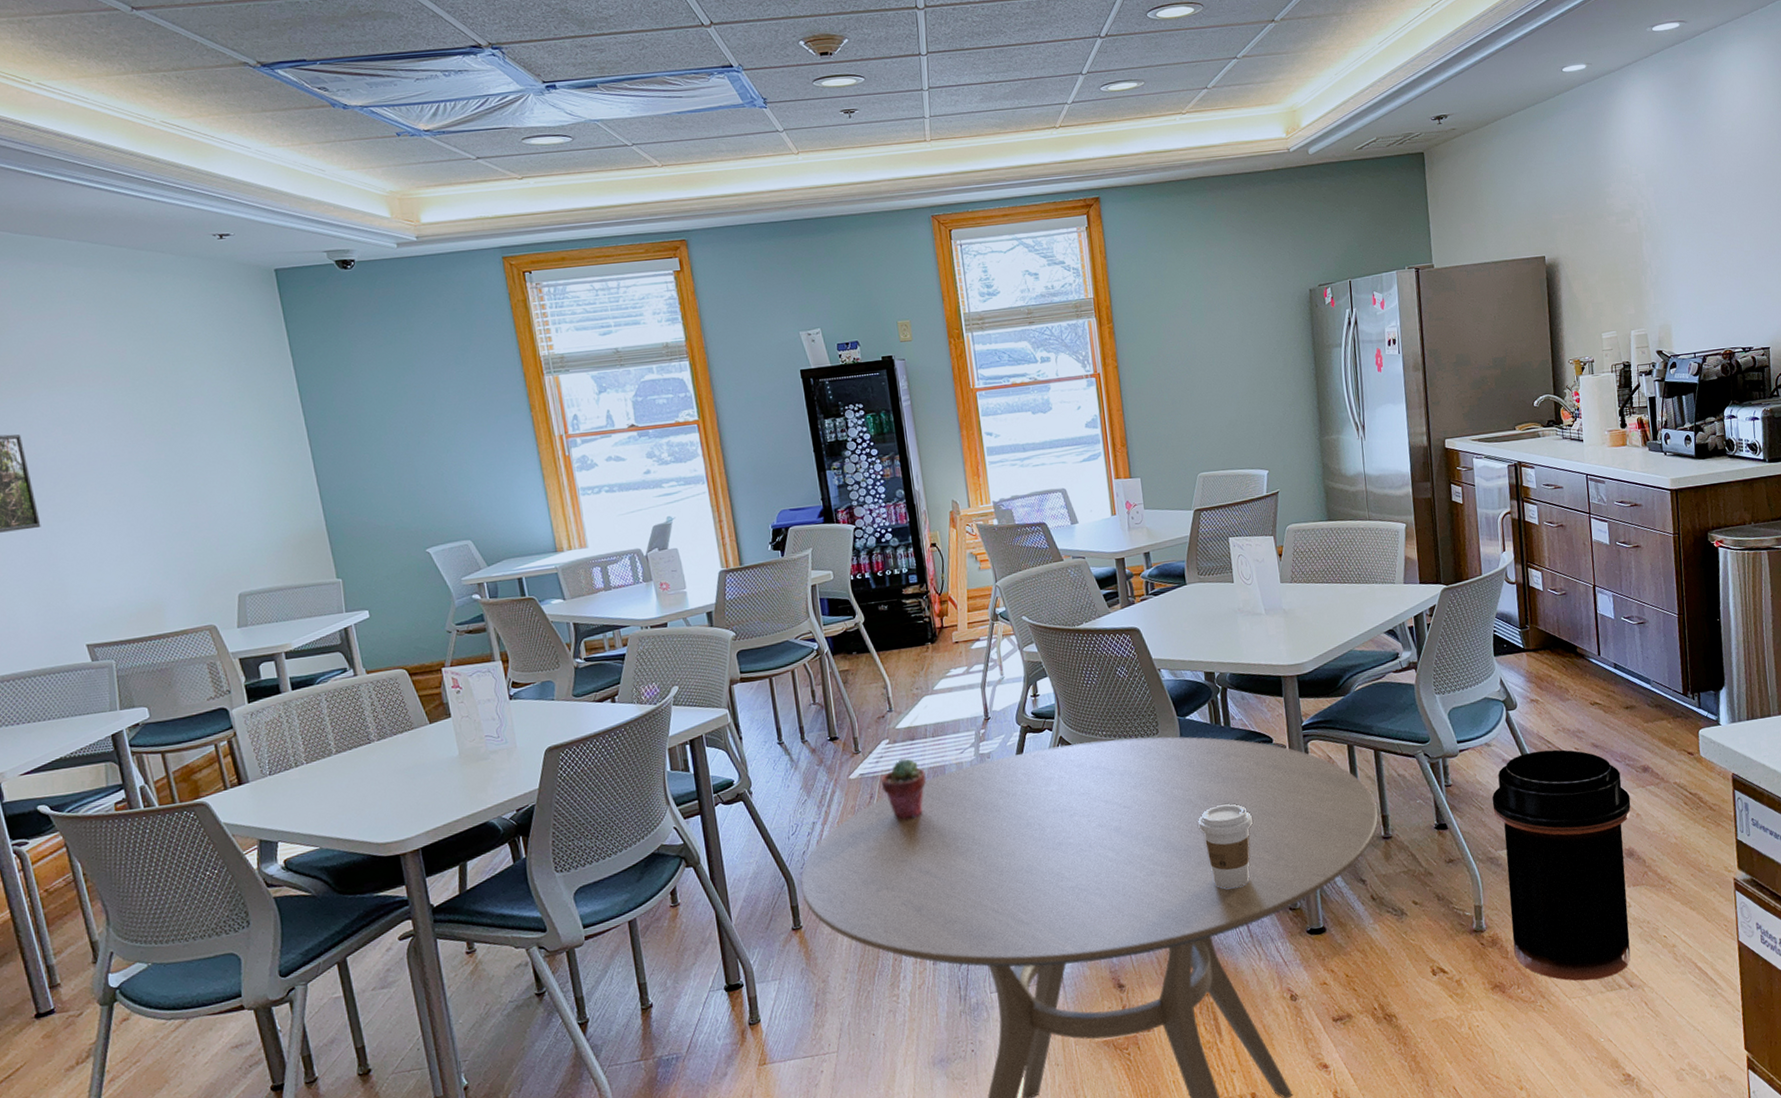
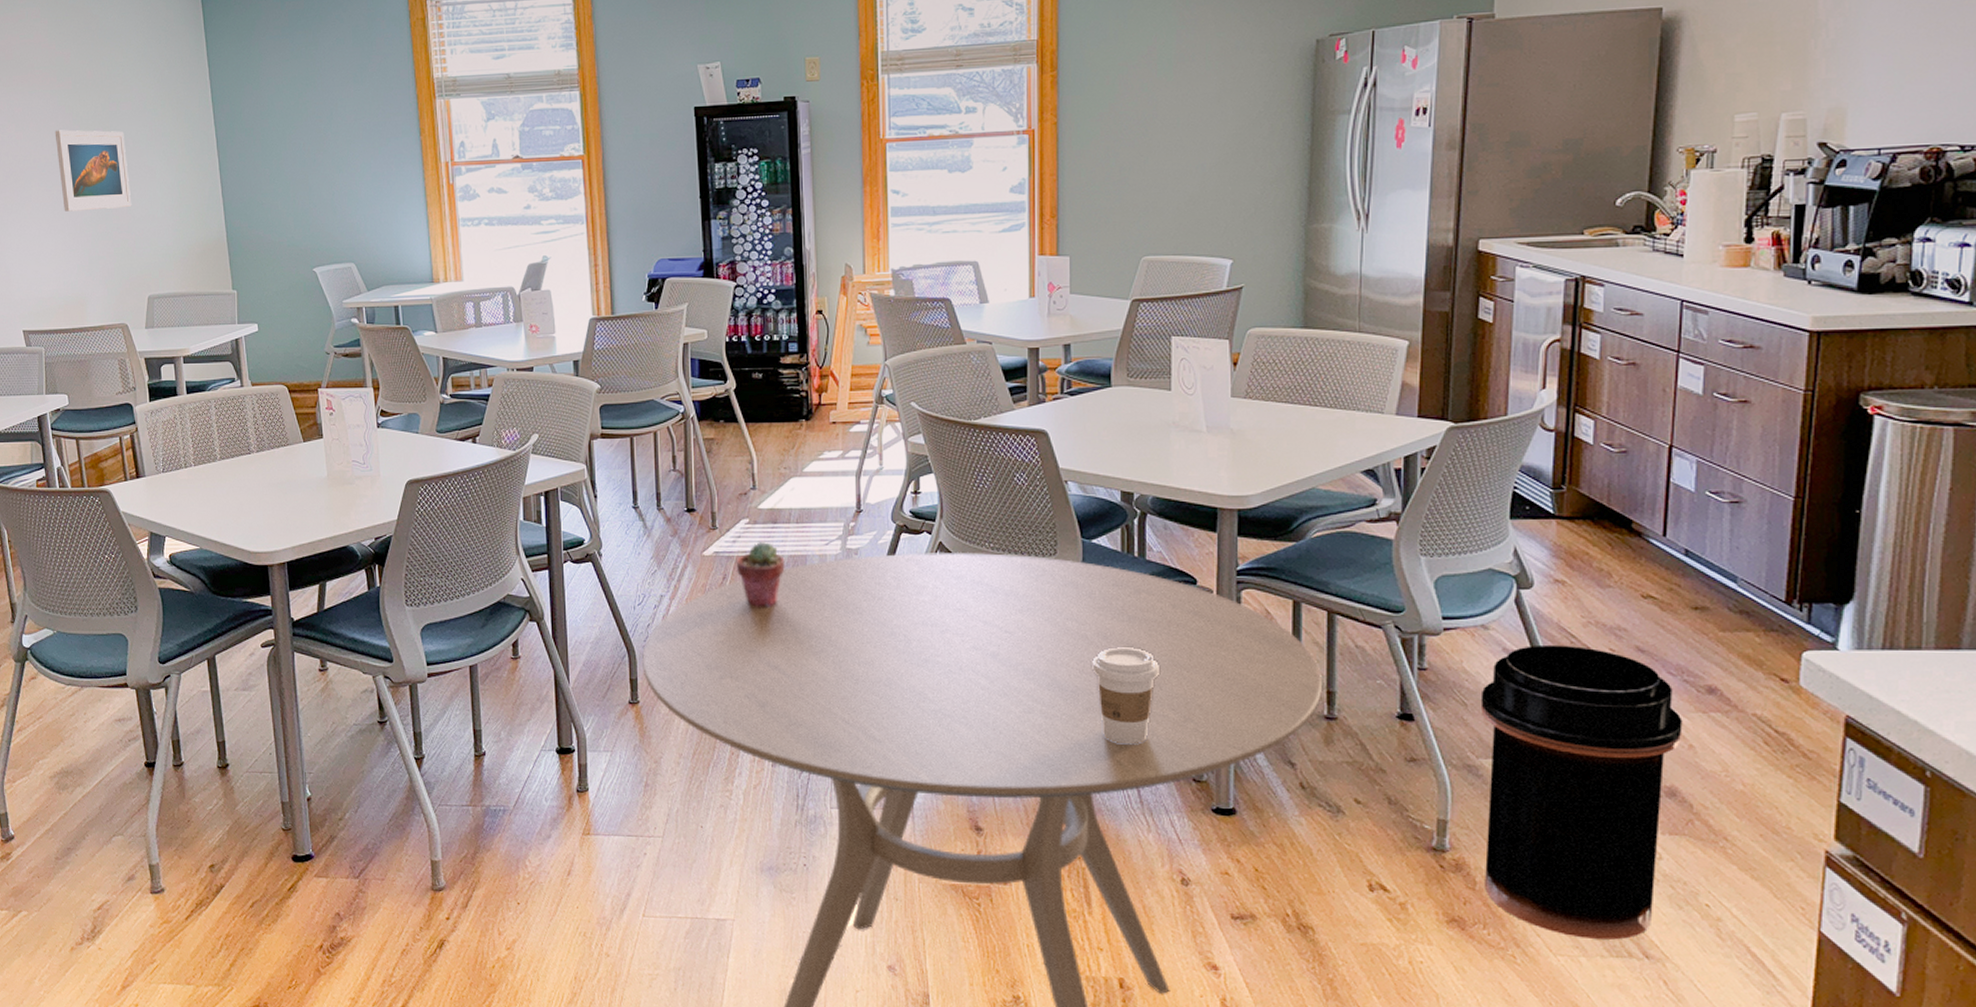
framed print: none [112,426,212,515] -> present [55,129,132,212]

